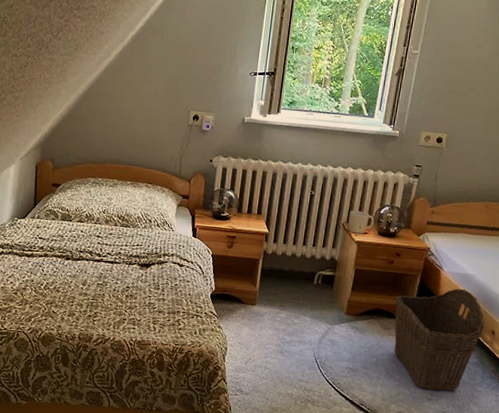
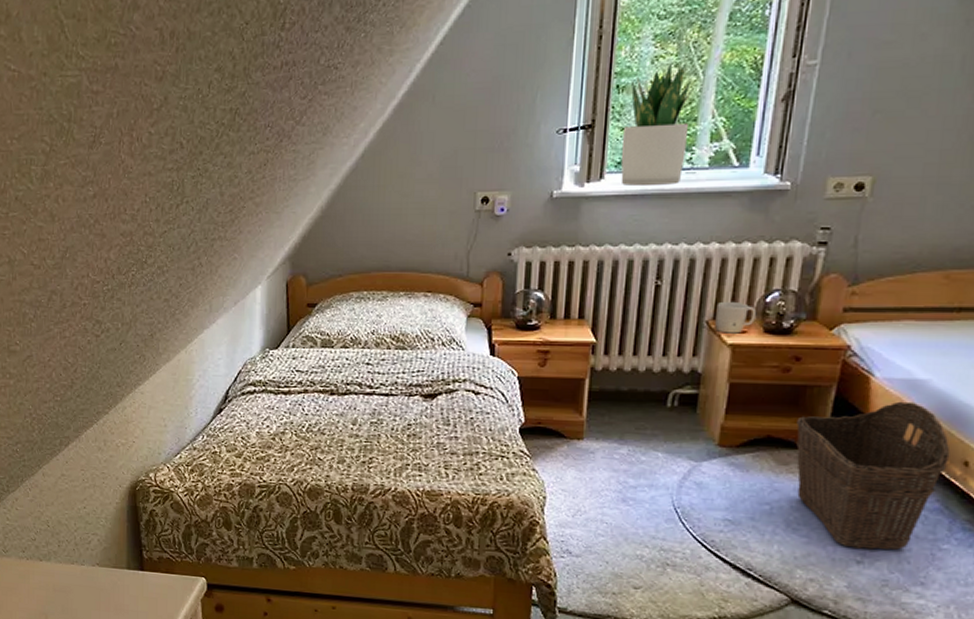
planter: none [291,36,342,124] -> present [620,62,694,187]

